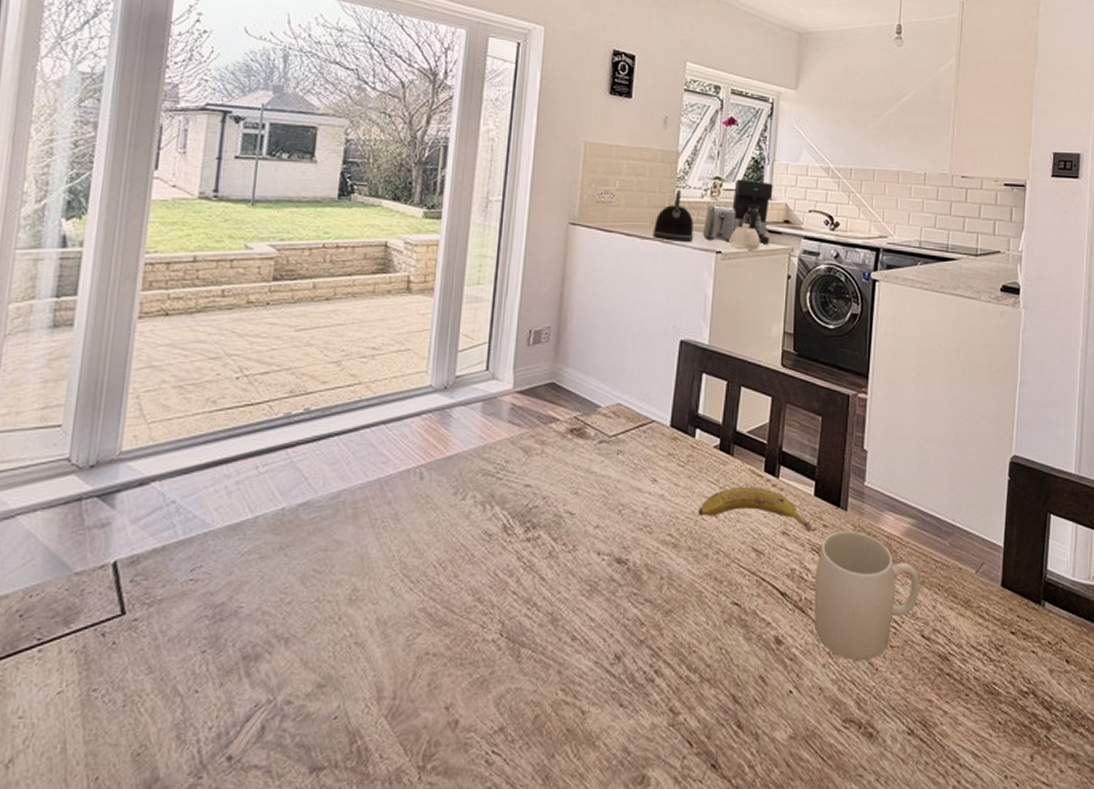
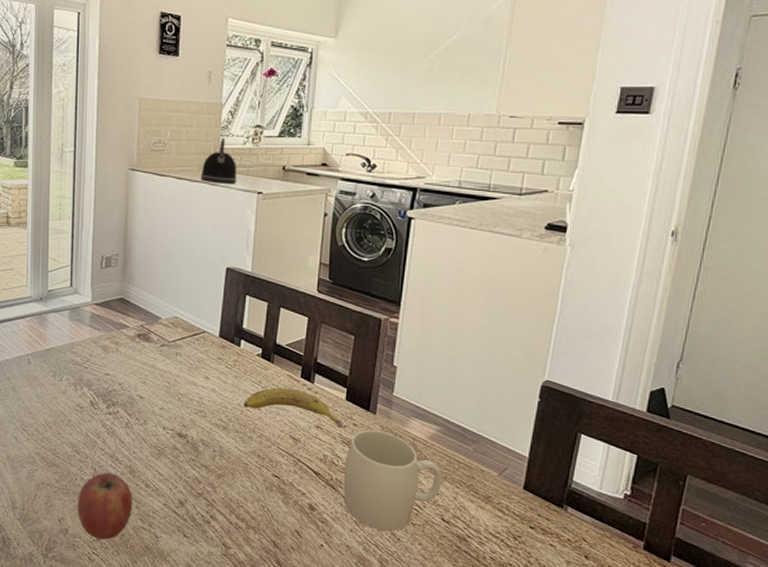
fruit: none [474,625,554,729] -> present [78,472,133,540]
toaster: present [703,203,736,243] -> none [246,149,276,184]
teapot: present [728,222,760,251] -> none [269,166,299,191]
coffee maker: present [732,179,773,245] -> none [272,127,311,186]

